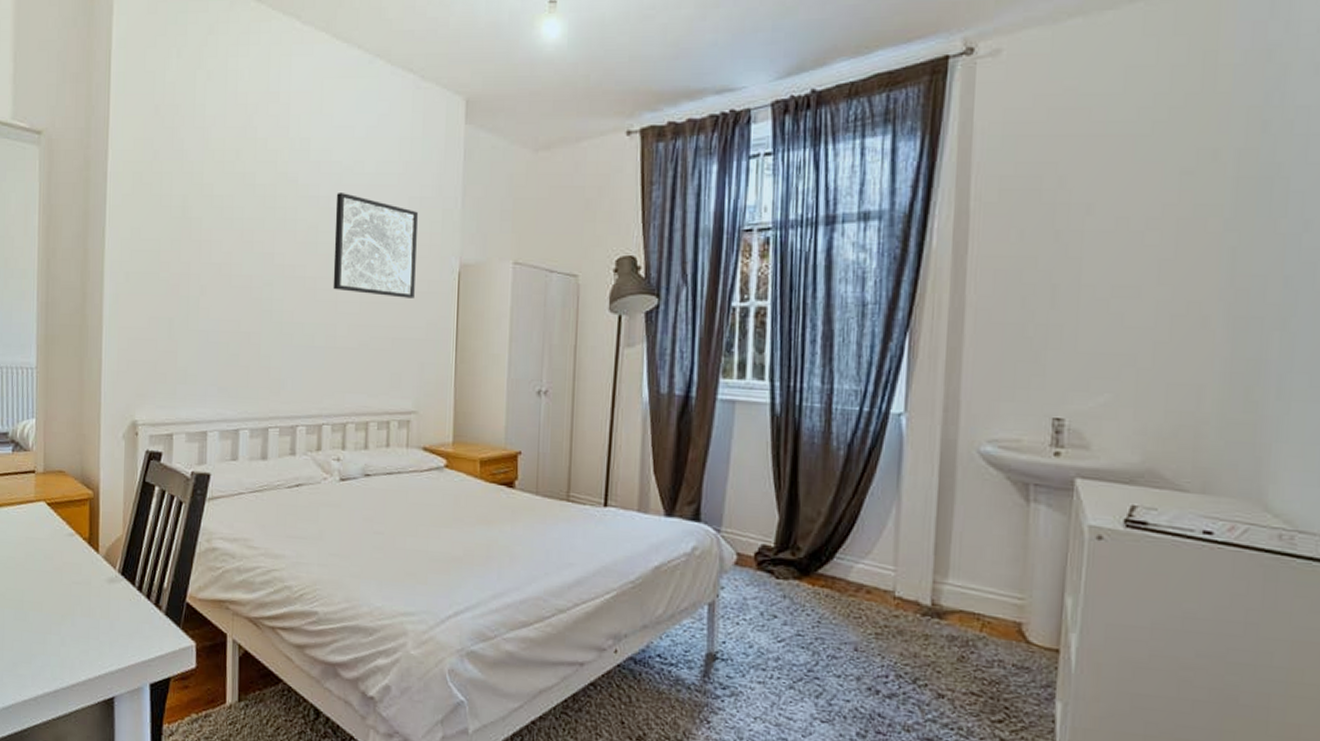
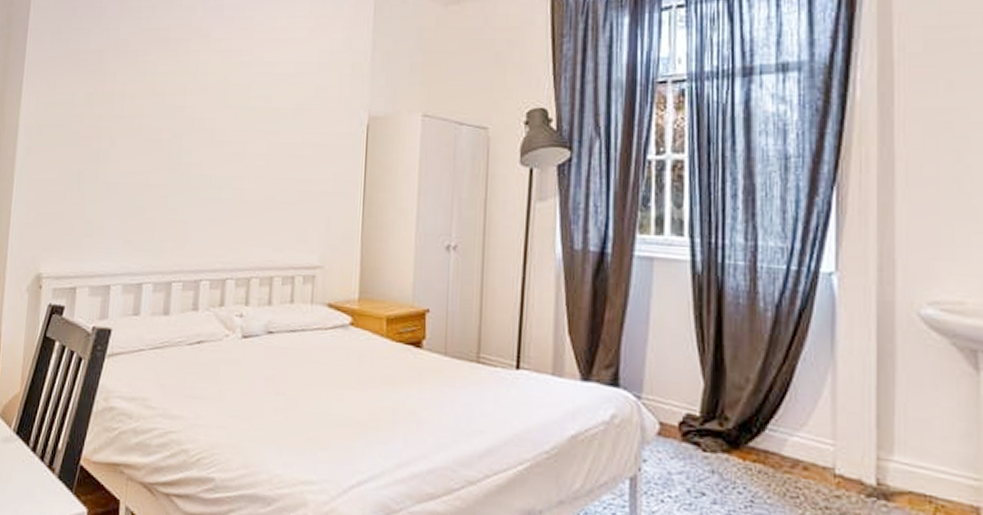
wall art: present [333,193,418,298] -> none [241,47,327,151]

